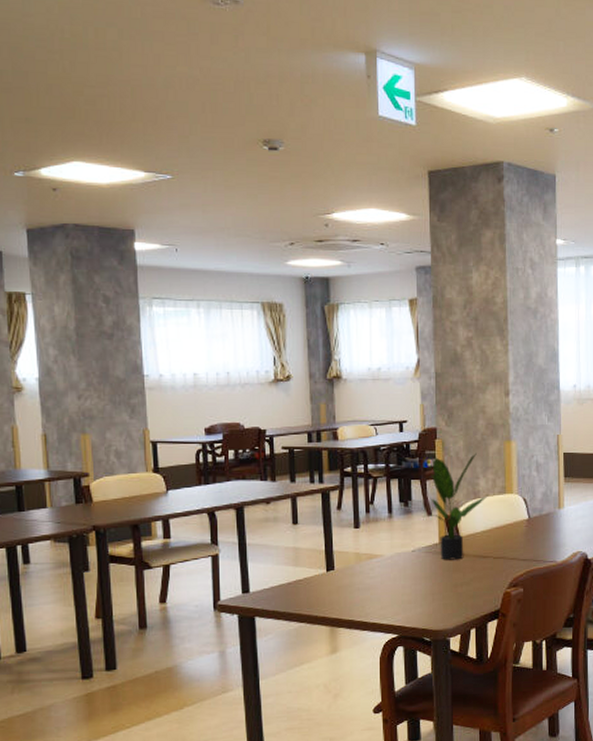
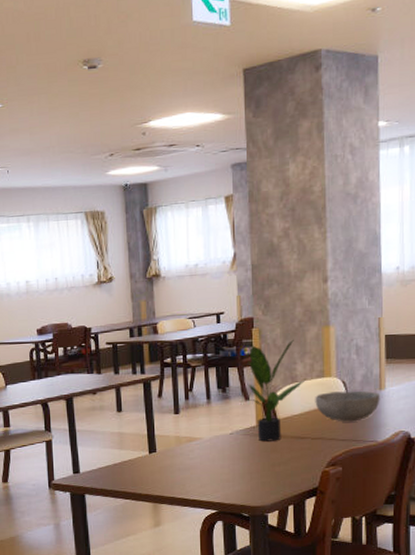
bowl: none [497,509,559,541] -> present [315,391,380,422]

